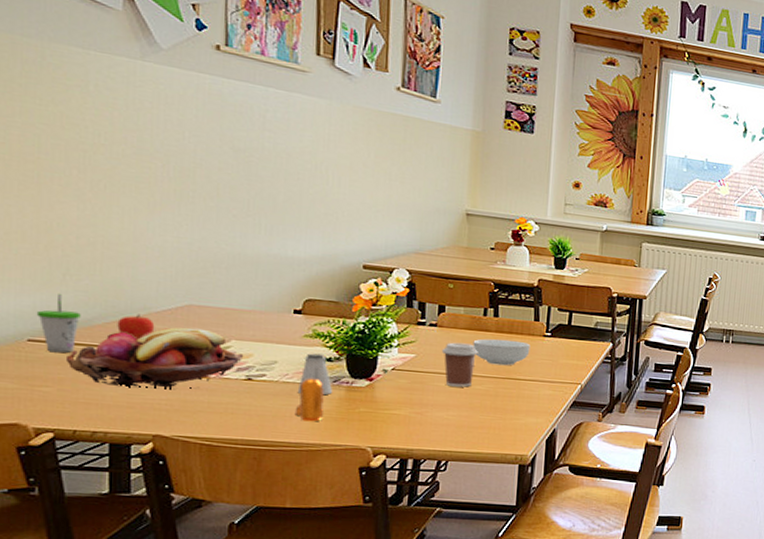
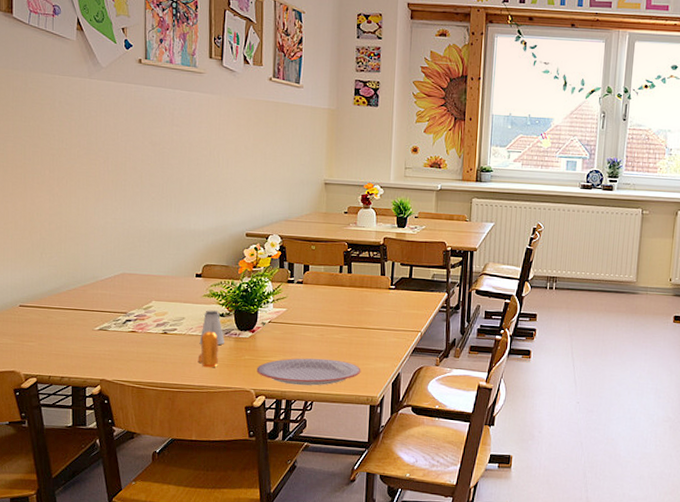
cup: present [36,294,81,353] -> none [24,269,52,315]
fruit basket: present [67,327,244,389] -> none [44,292,161,342]
fruit: present [117,314,155,340] -> none [76,282,101,303]
plate: none [375,411,509,443] -> present [256,358,361,386]
coffee cup: present [441,342,478,387] -> none [306,297,336,337]
cereal bowl: present [472,338,531,366] -> none [331,293,378,317]

